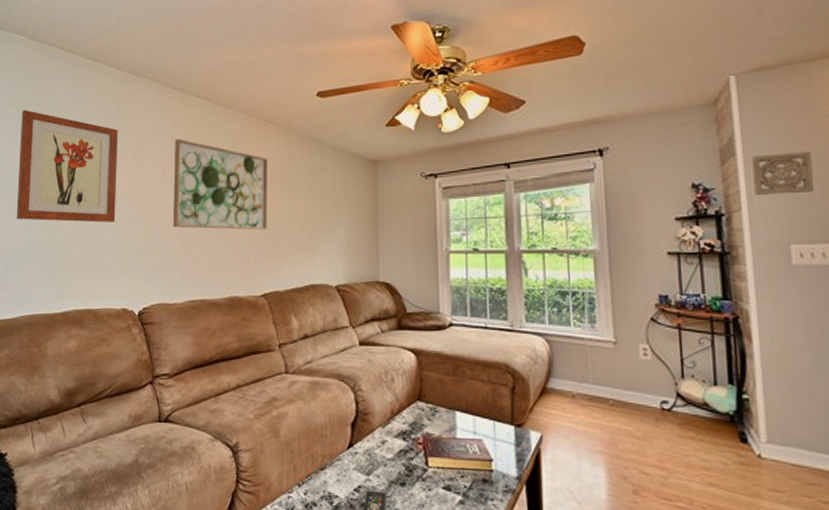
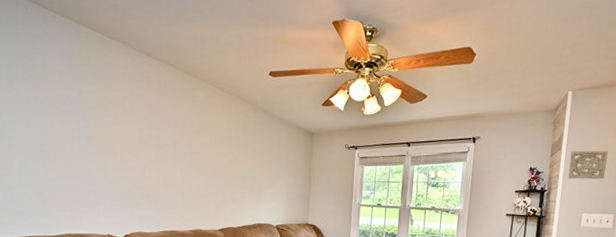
wall art: present [16,109,118,223] -> none [9,60,100,166]
wall art: present [172,138,267,230] -> none [148,100,227,180]

